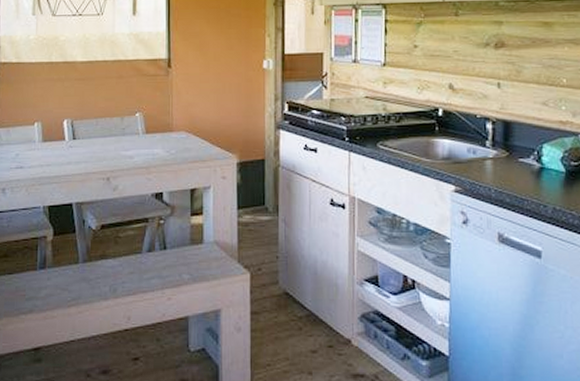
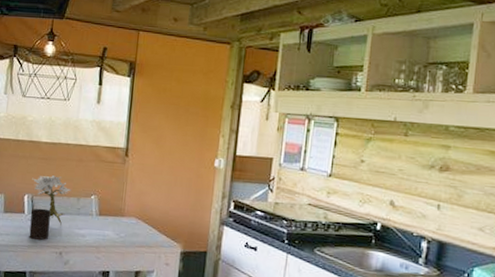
bonsai tree: none [70,95,114,150] -> present [32,174,71,227]
cup: none [71,133,94,167] -> present [29,208,51,240]

